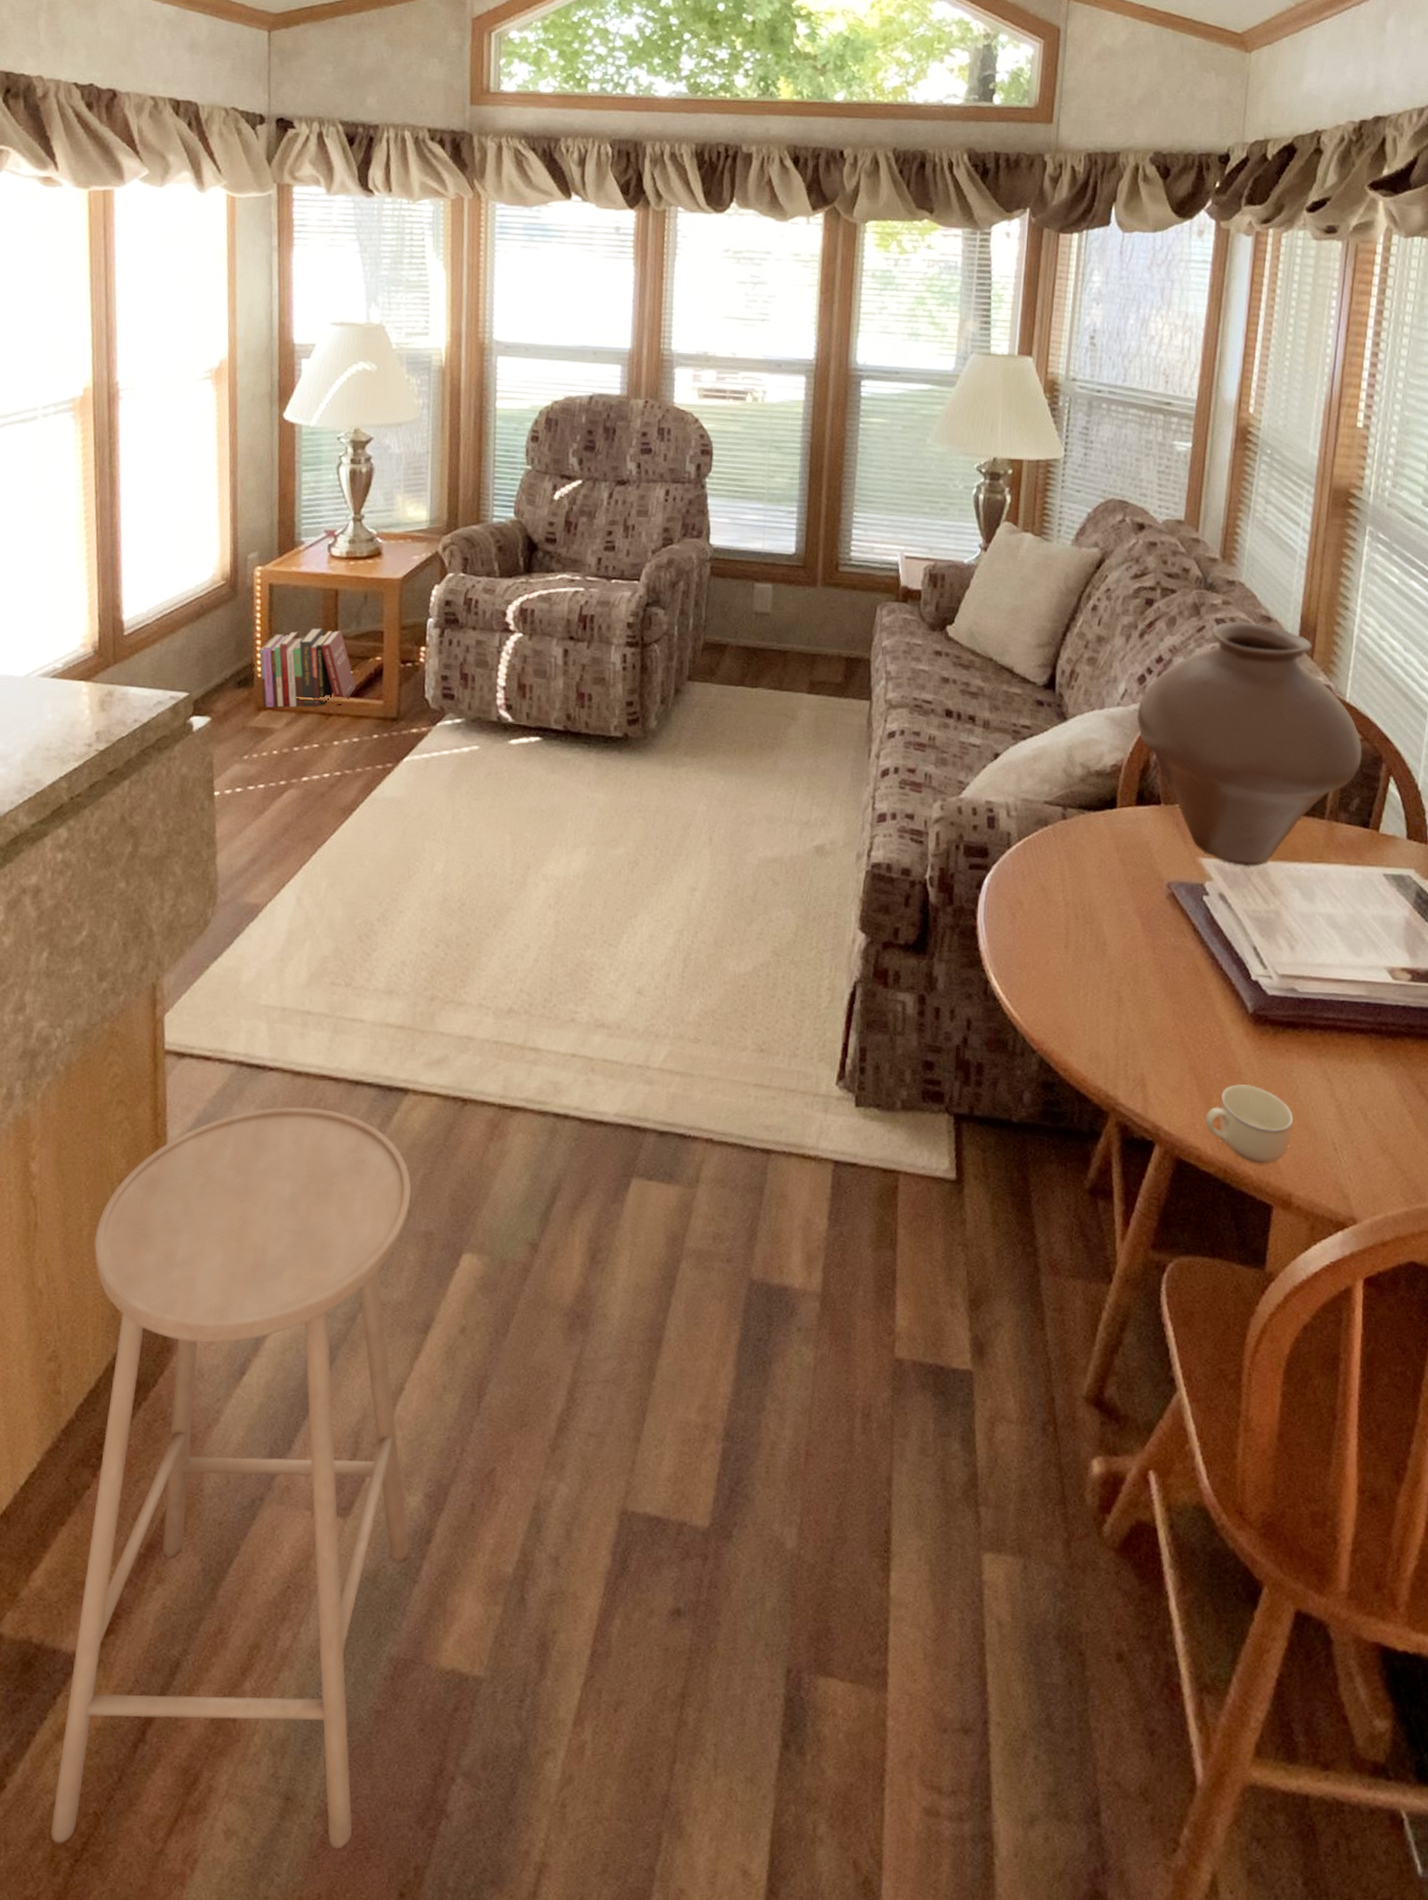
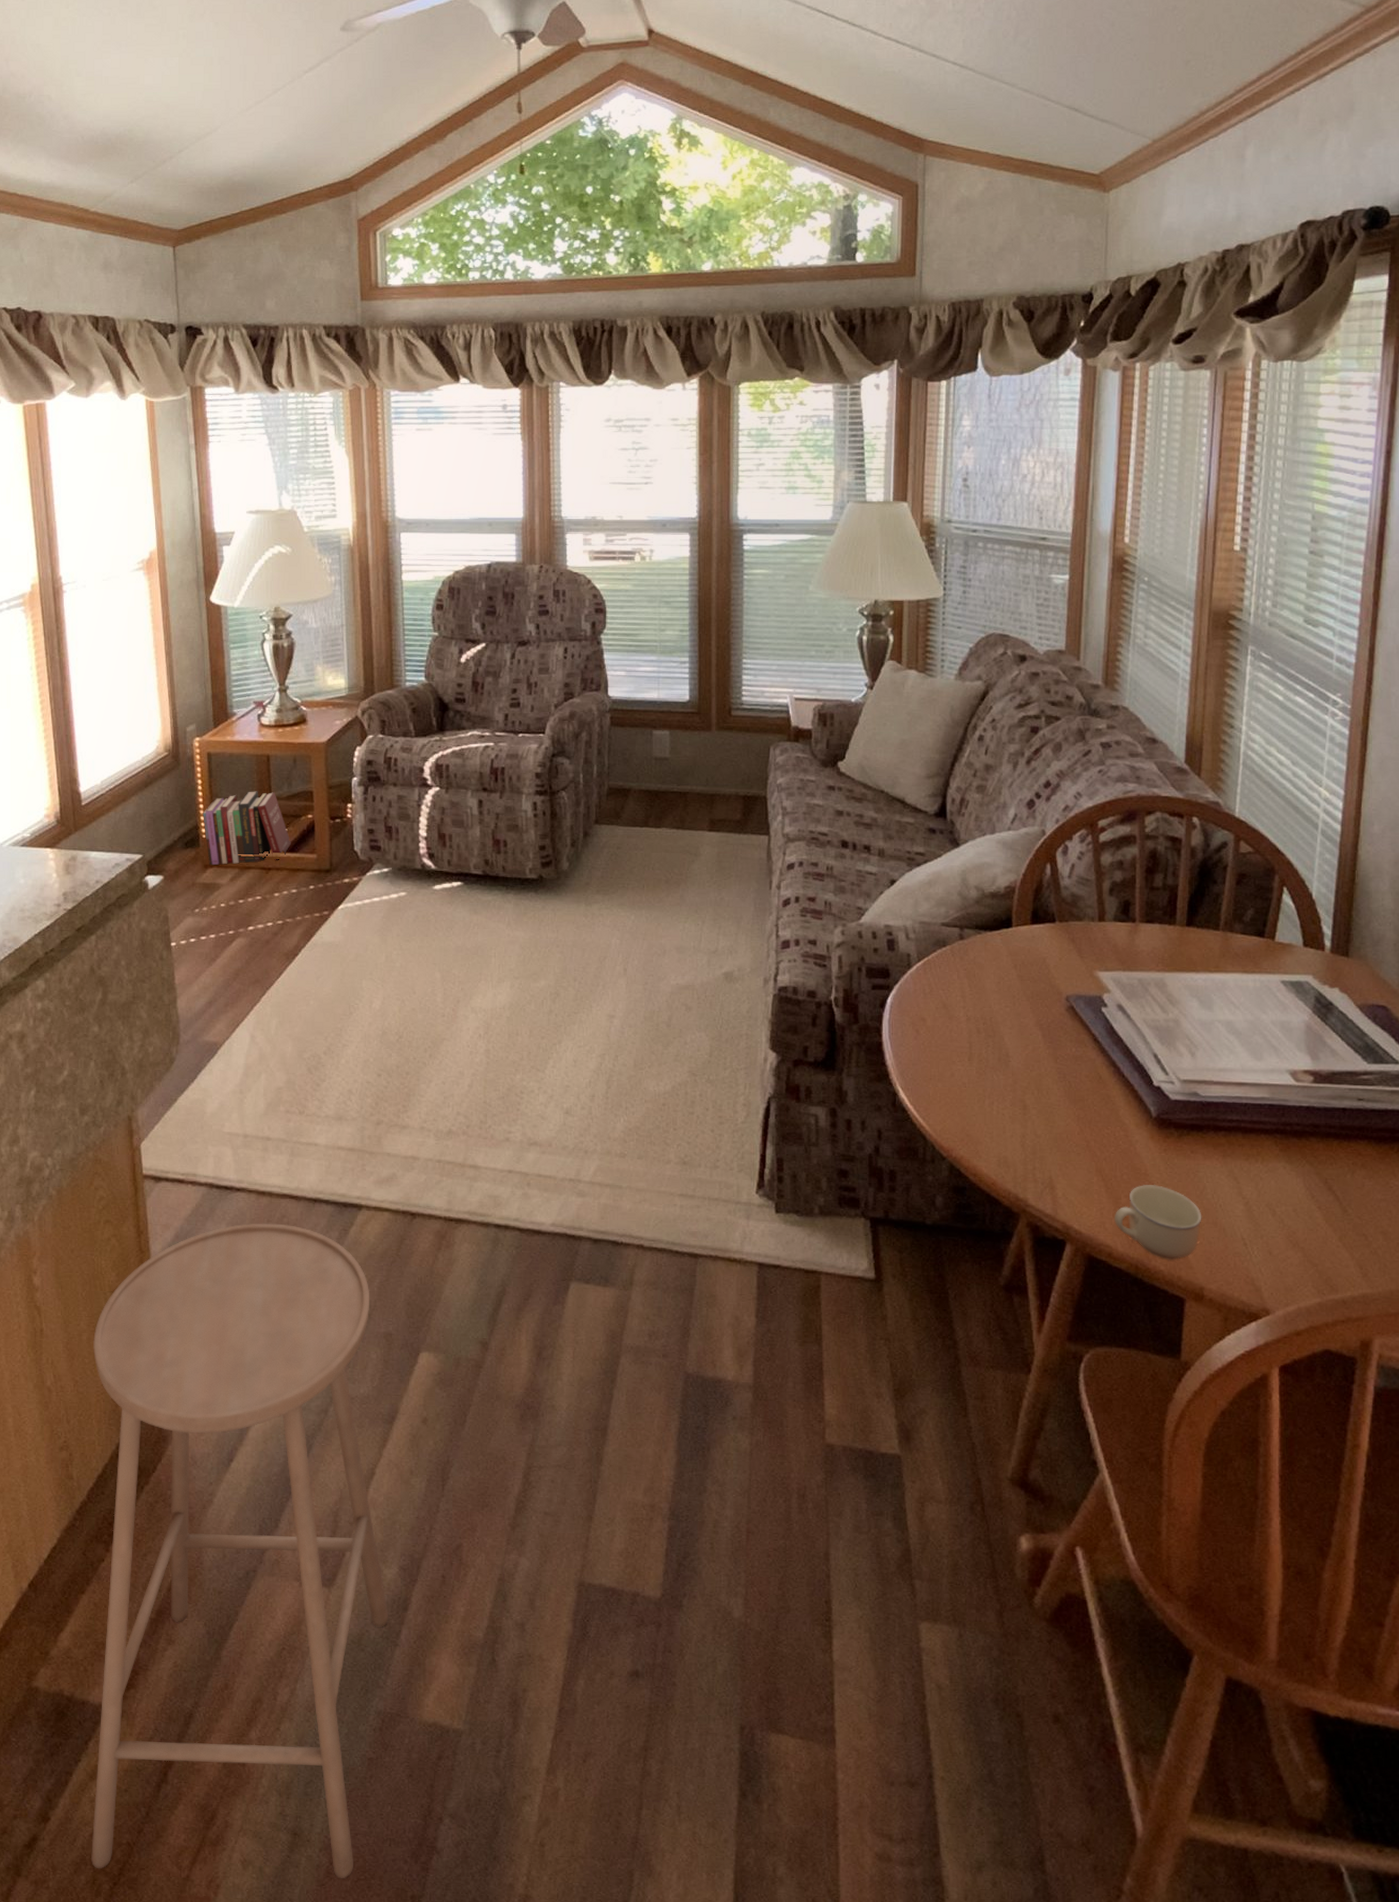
vase: present [1136,622,1362,867] -> none [1028,745,1254,979]

